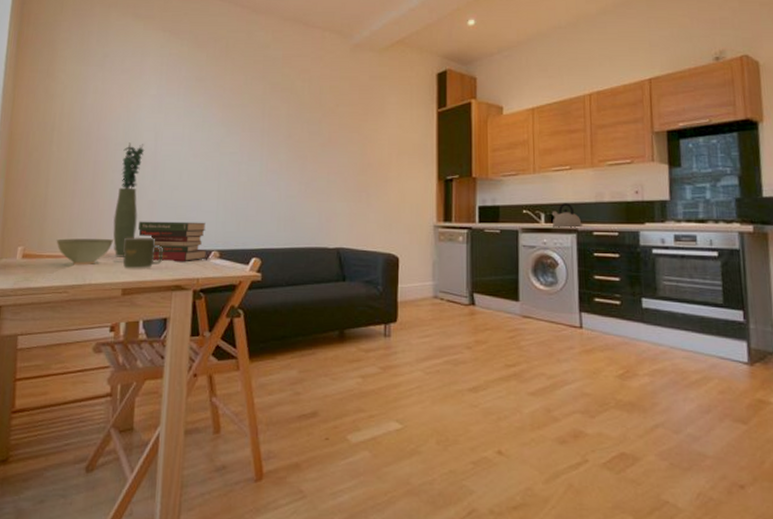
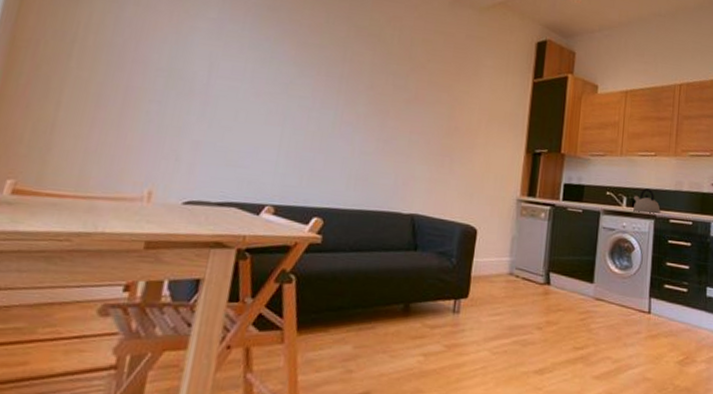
bowl: present [56,238,113,266] -> none [62,174,141,210]
vase: present [113,142,145,257] -> none [139,69,194,204]
mug: present [122,236,163,270] -> none [150,180,205,221]
books: present [138,221,206,261] -> none [174,163,261,215]

